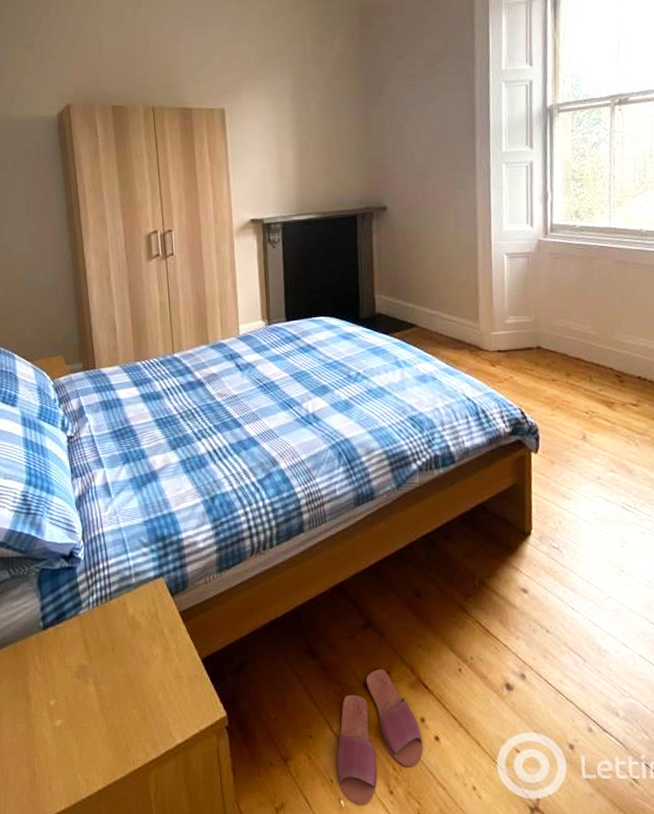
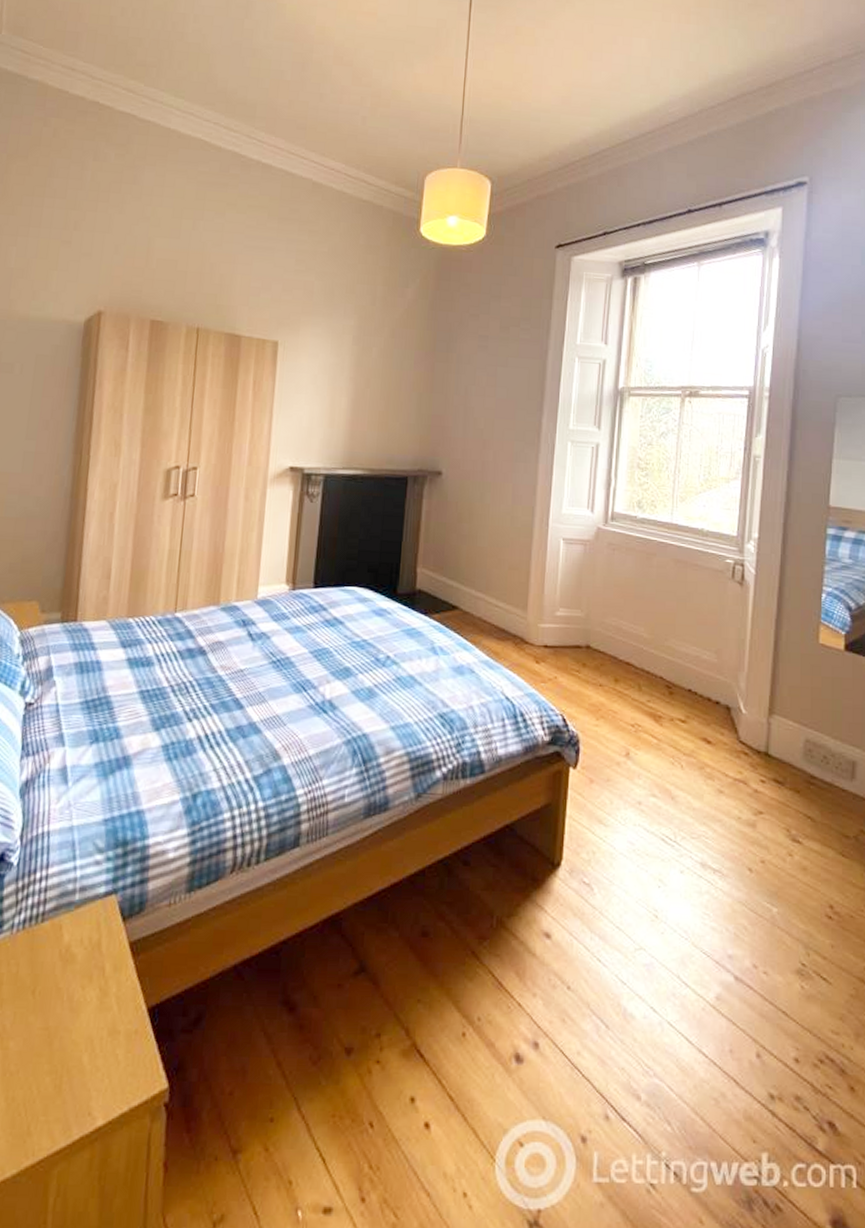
slippers: present [336,668,424,805] -> none [298,1029,410,1218]

